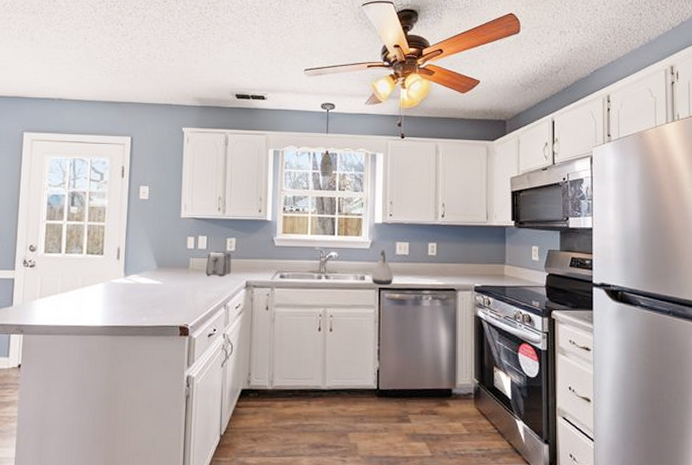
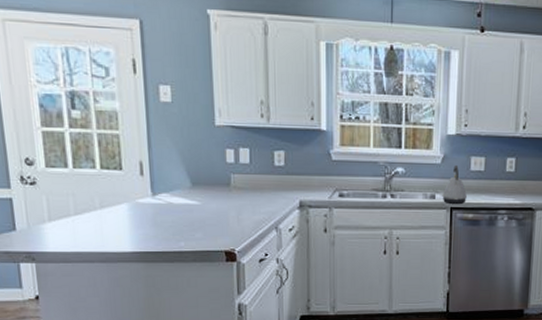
toaster: present [205,250,232,278] -> none [250,165,282,197]

